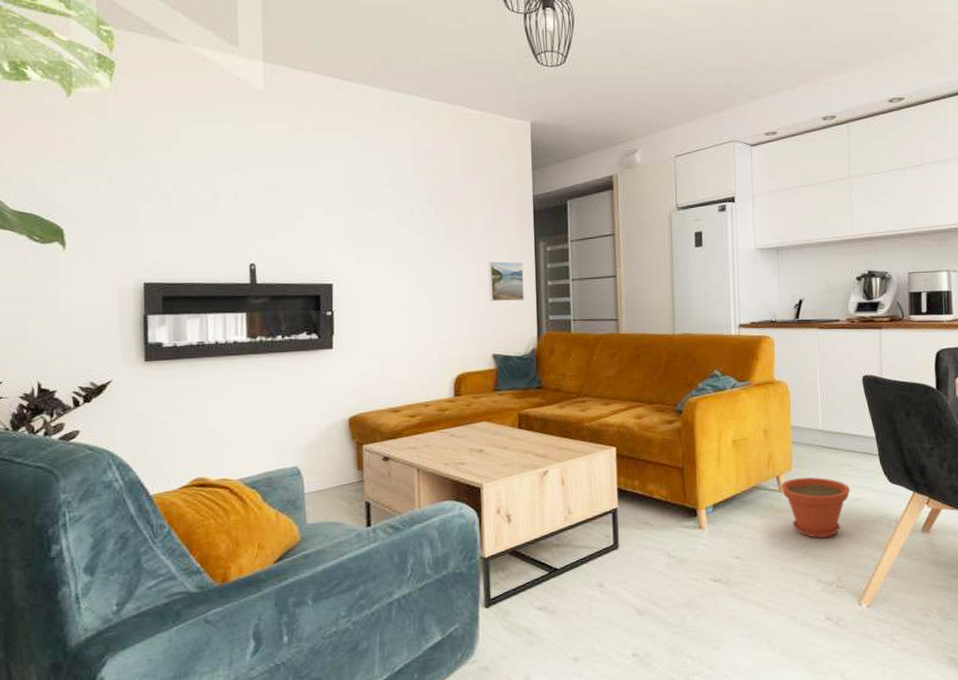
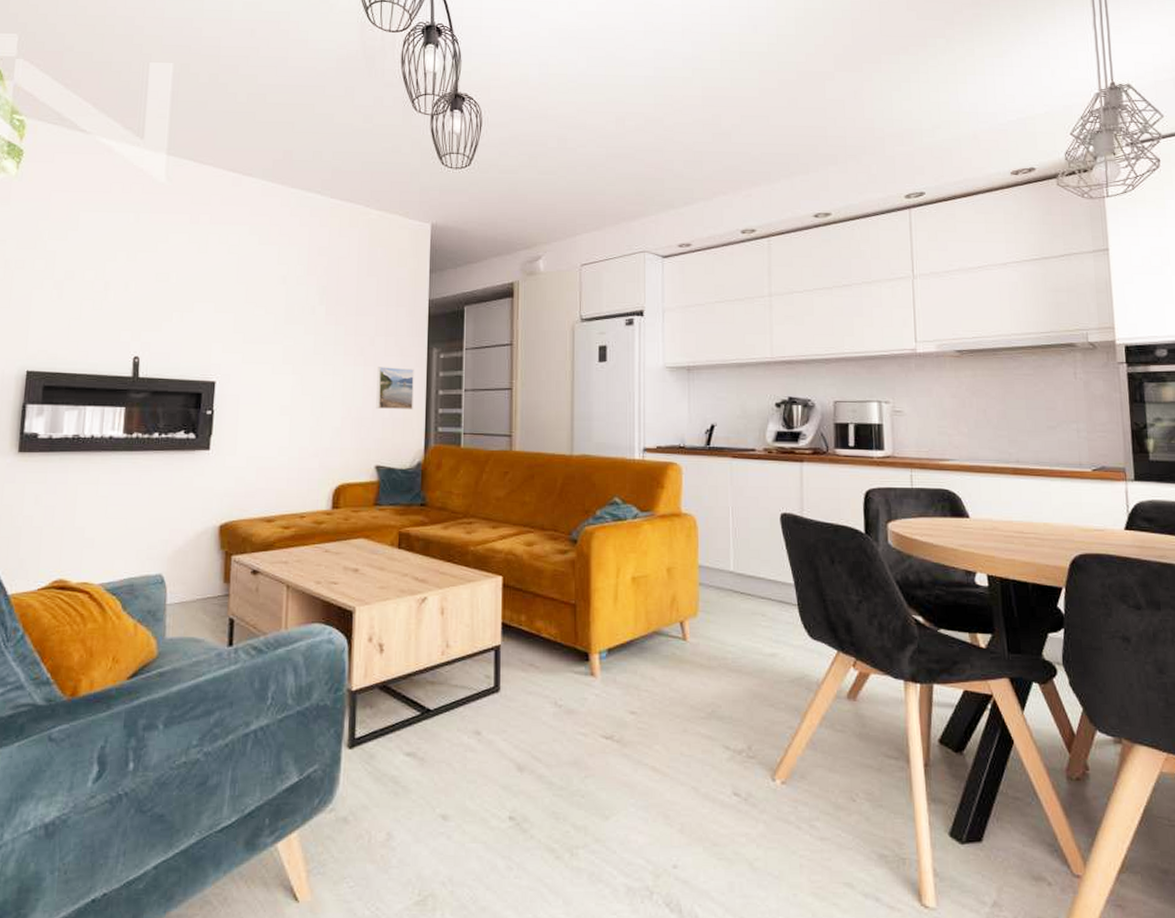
plant pot: present [781,477,851,538] -> none [685,625,765,697]

